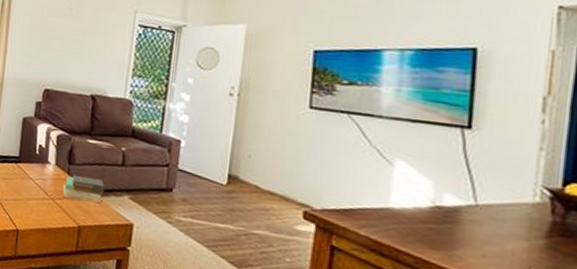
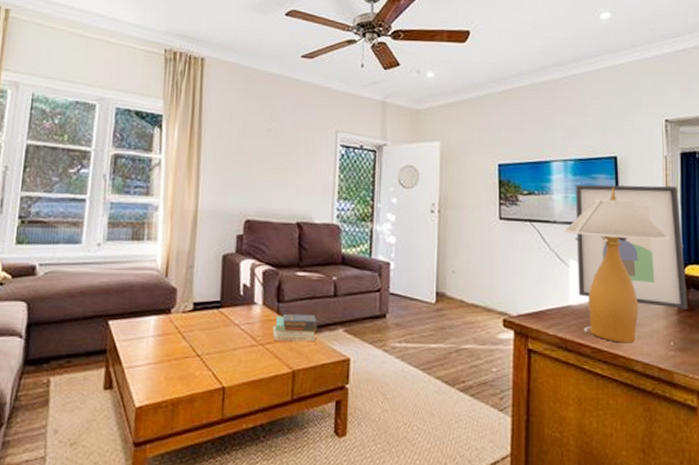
table lamp: none [391,84,546,261] -> present [564,188,670,343]
picture frame: none [403,77,568,235] -> present [574,184,688,309]

